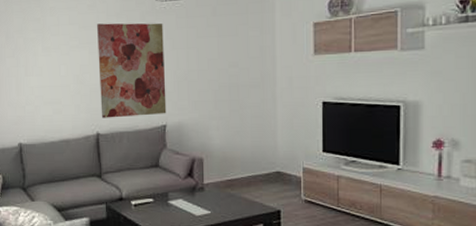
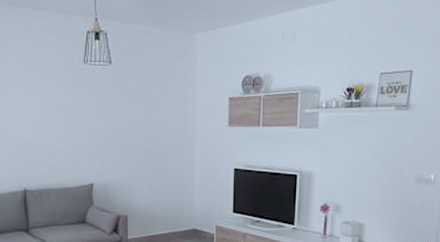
wall art: present [97,23,167,118] -> none [25,81,94,175]

